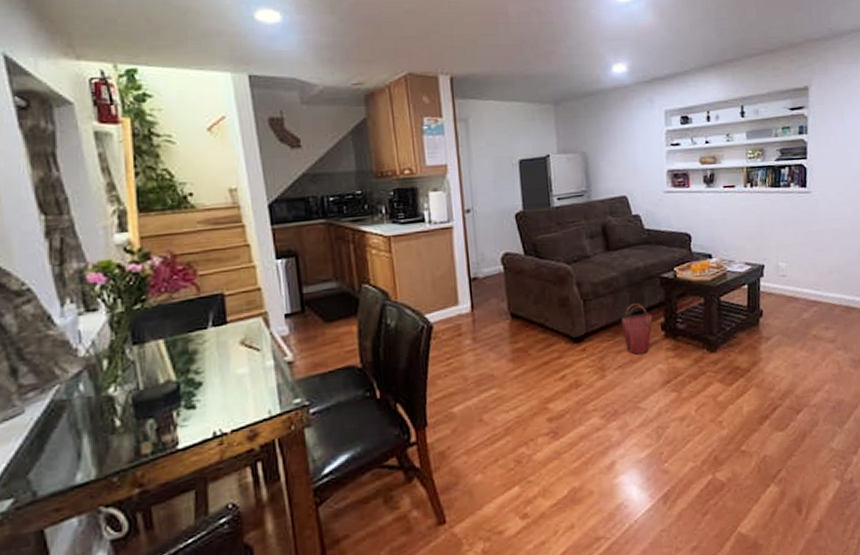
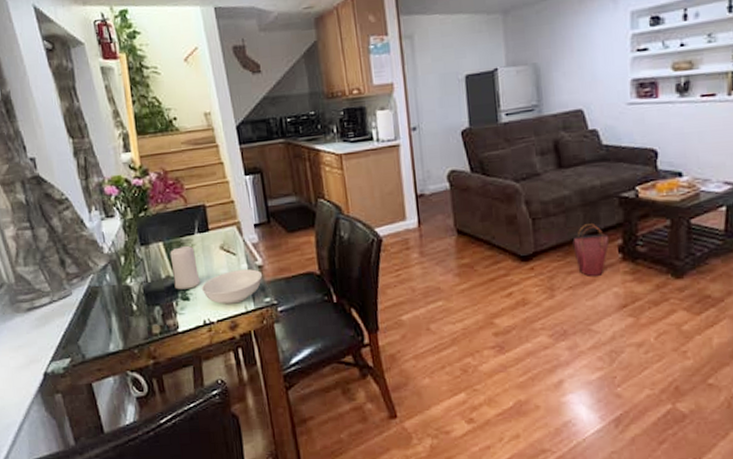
candle: none [172,342,212,397] -> present [170,245,200,290]
bowl: none [212,366,293,410] -> present [201,269,263,304]

